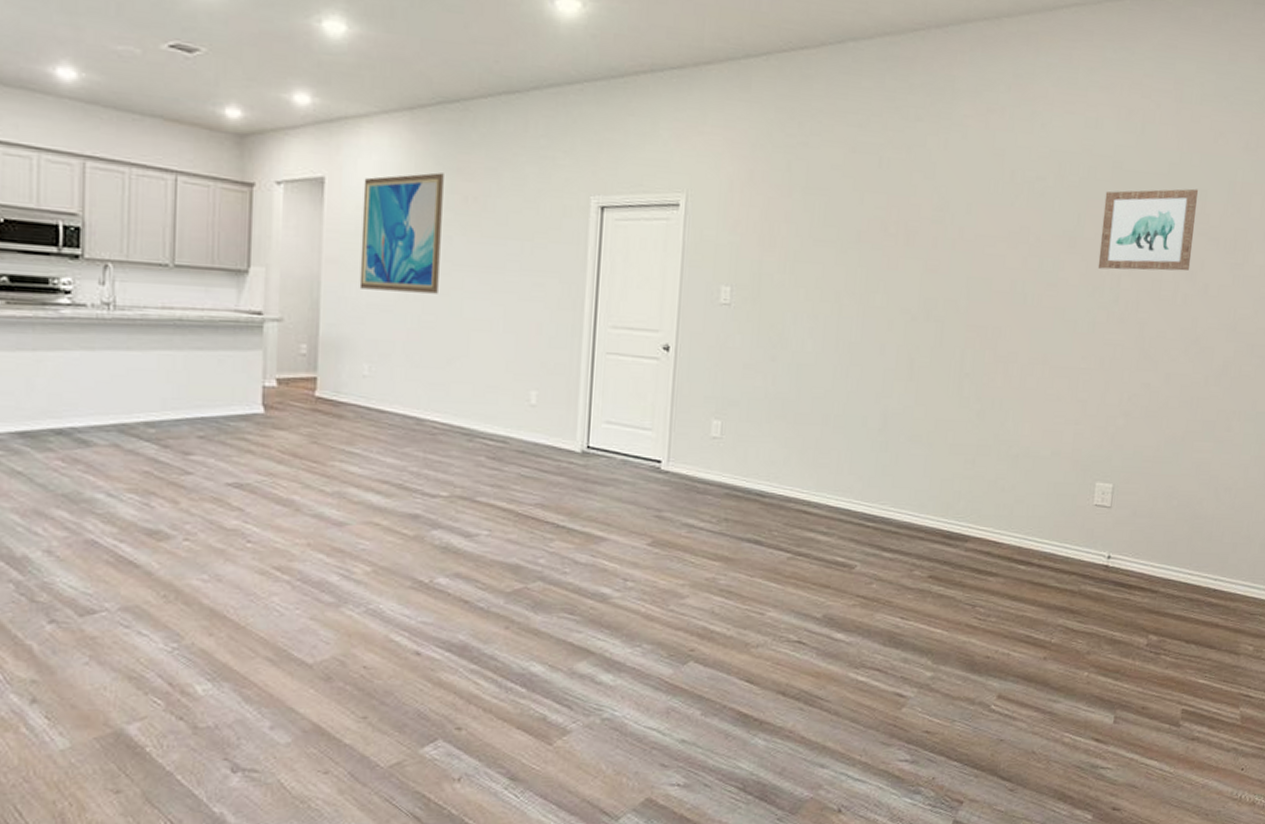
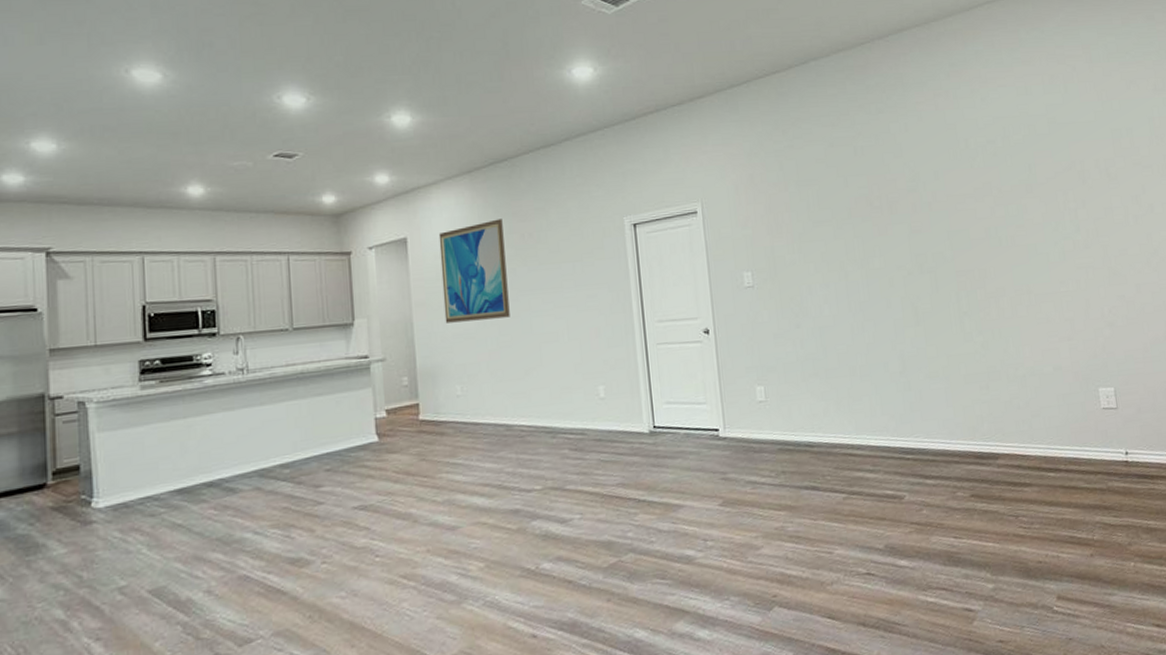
wall art: present [1097,188,1198,271] -> none [1047,128,1134,206]

